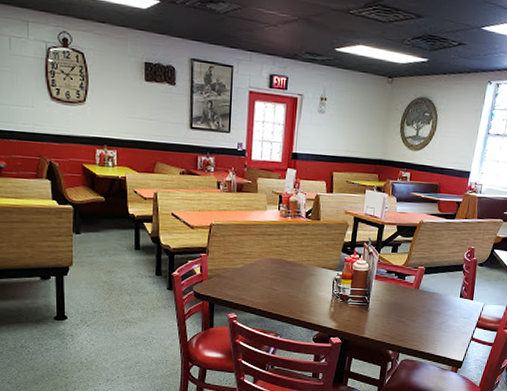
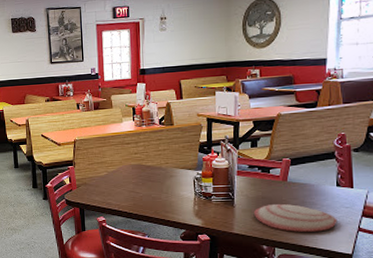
plate: none [385,310,456,339] -> present [254,203,337,232]

